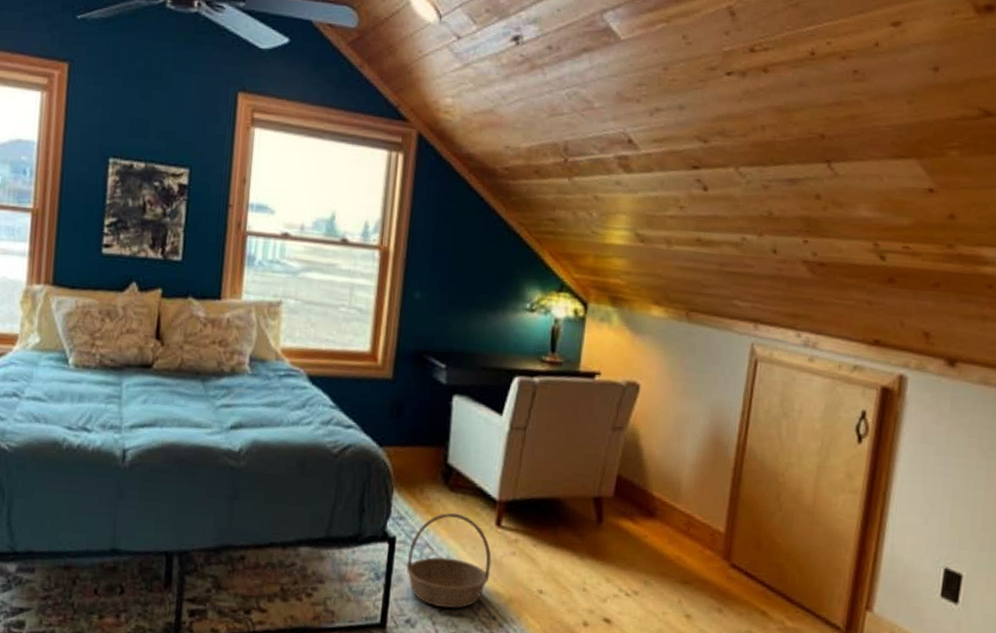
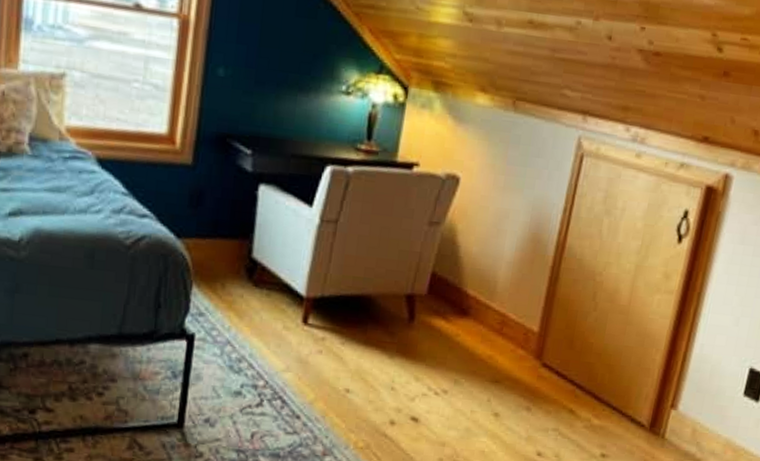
basket: present [406,513,492,608] -> none [205,309,297,408]

